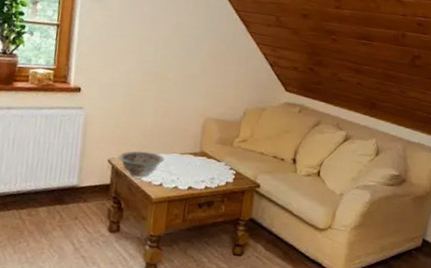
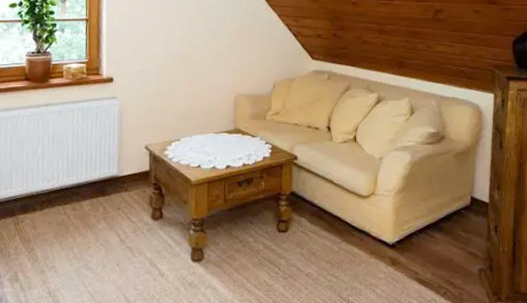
decorative bowl: present [117,151,165,177] -> none [154,134,200,161]

